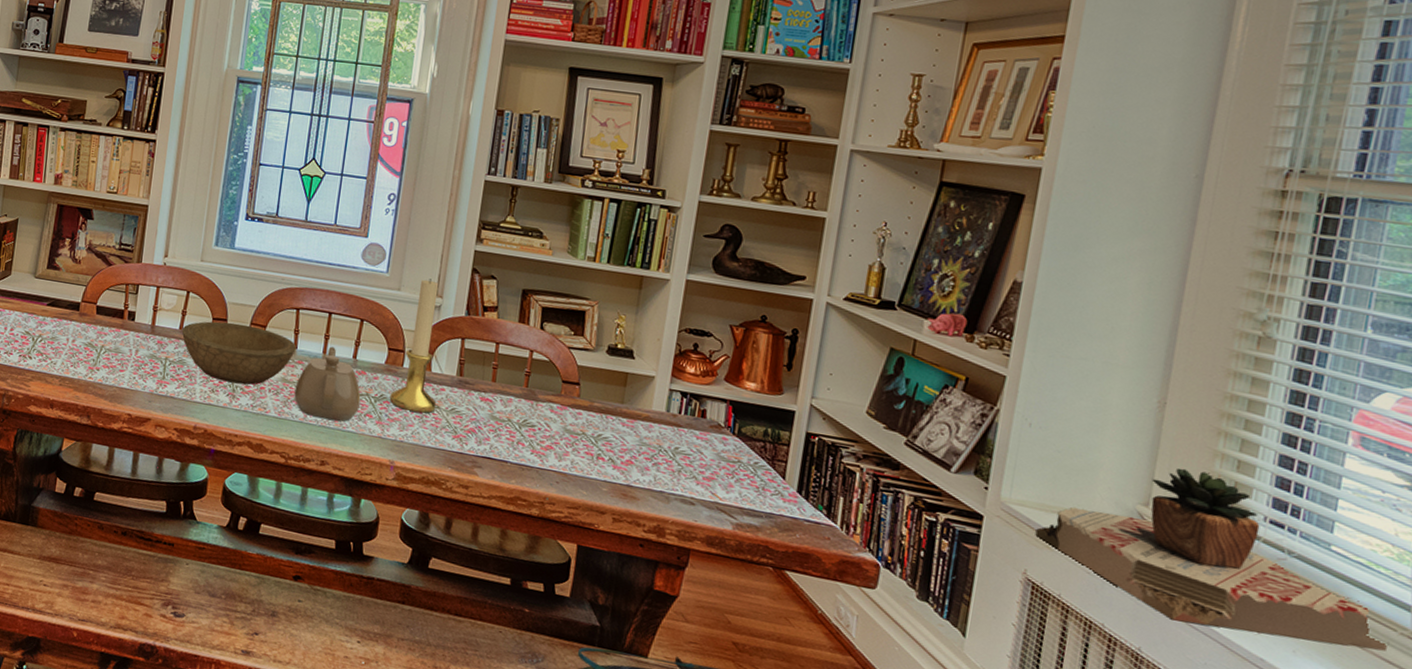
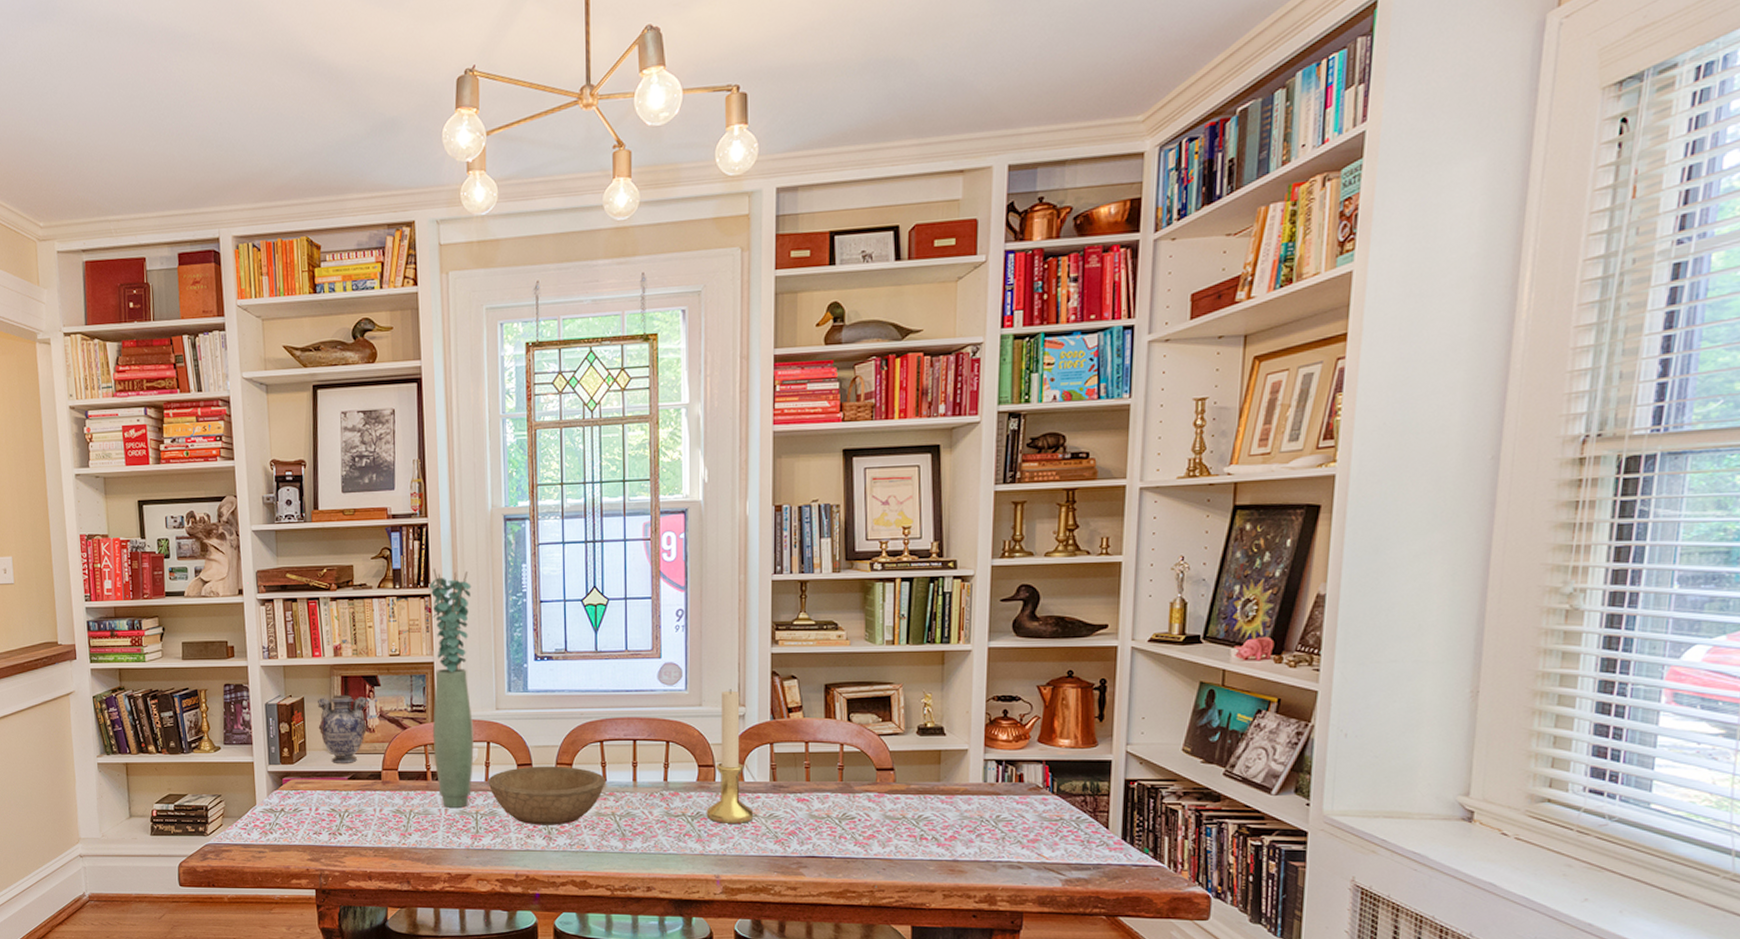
decorative vase: none [27,221,79,290] -> present [318,694,368,763]
vase: none [132,115,197,352] -> present [428,568,474,808]
teapot: present [294,346,361,422] -> none [610,773,677,845]
succulent plant: present [1035,468,1387,651] -> none [1360,753,1710,902]

